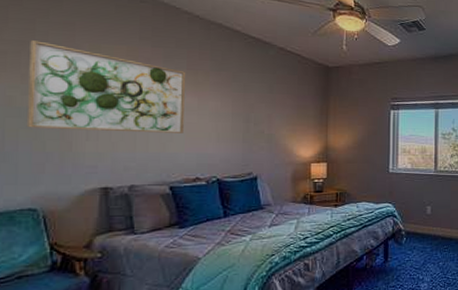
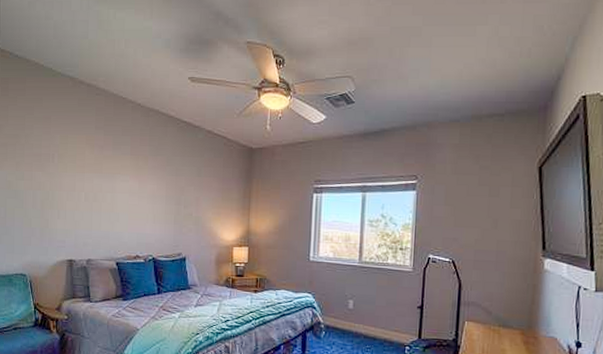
wall art: present [26,40,186,133] -> none [19,134,130,214]

